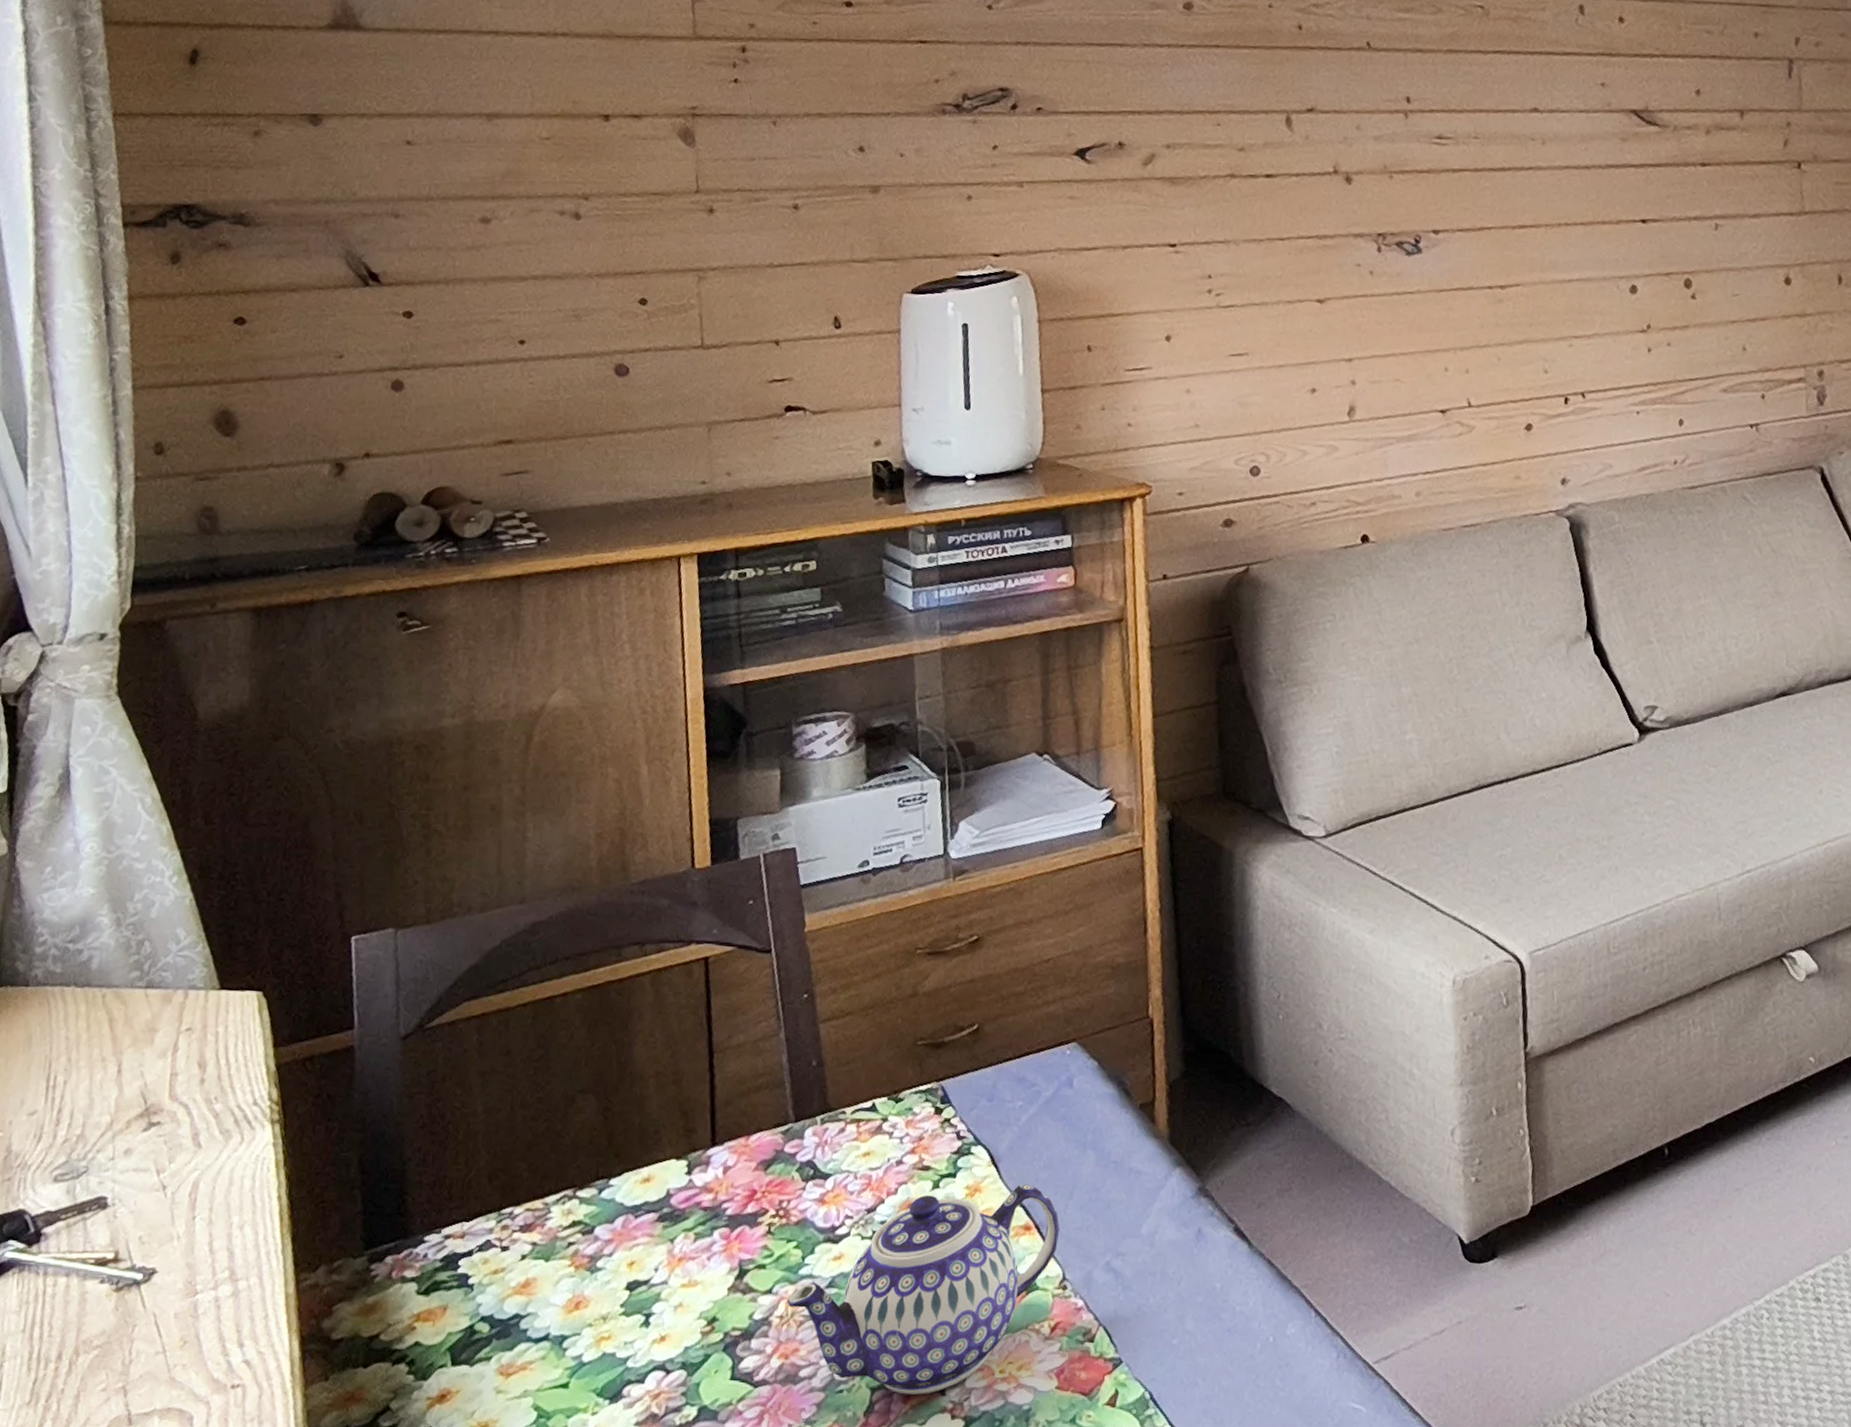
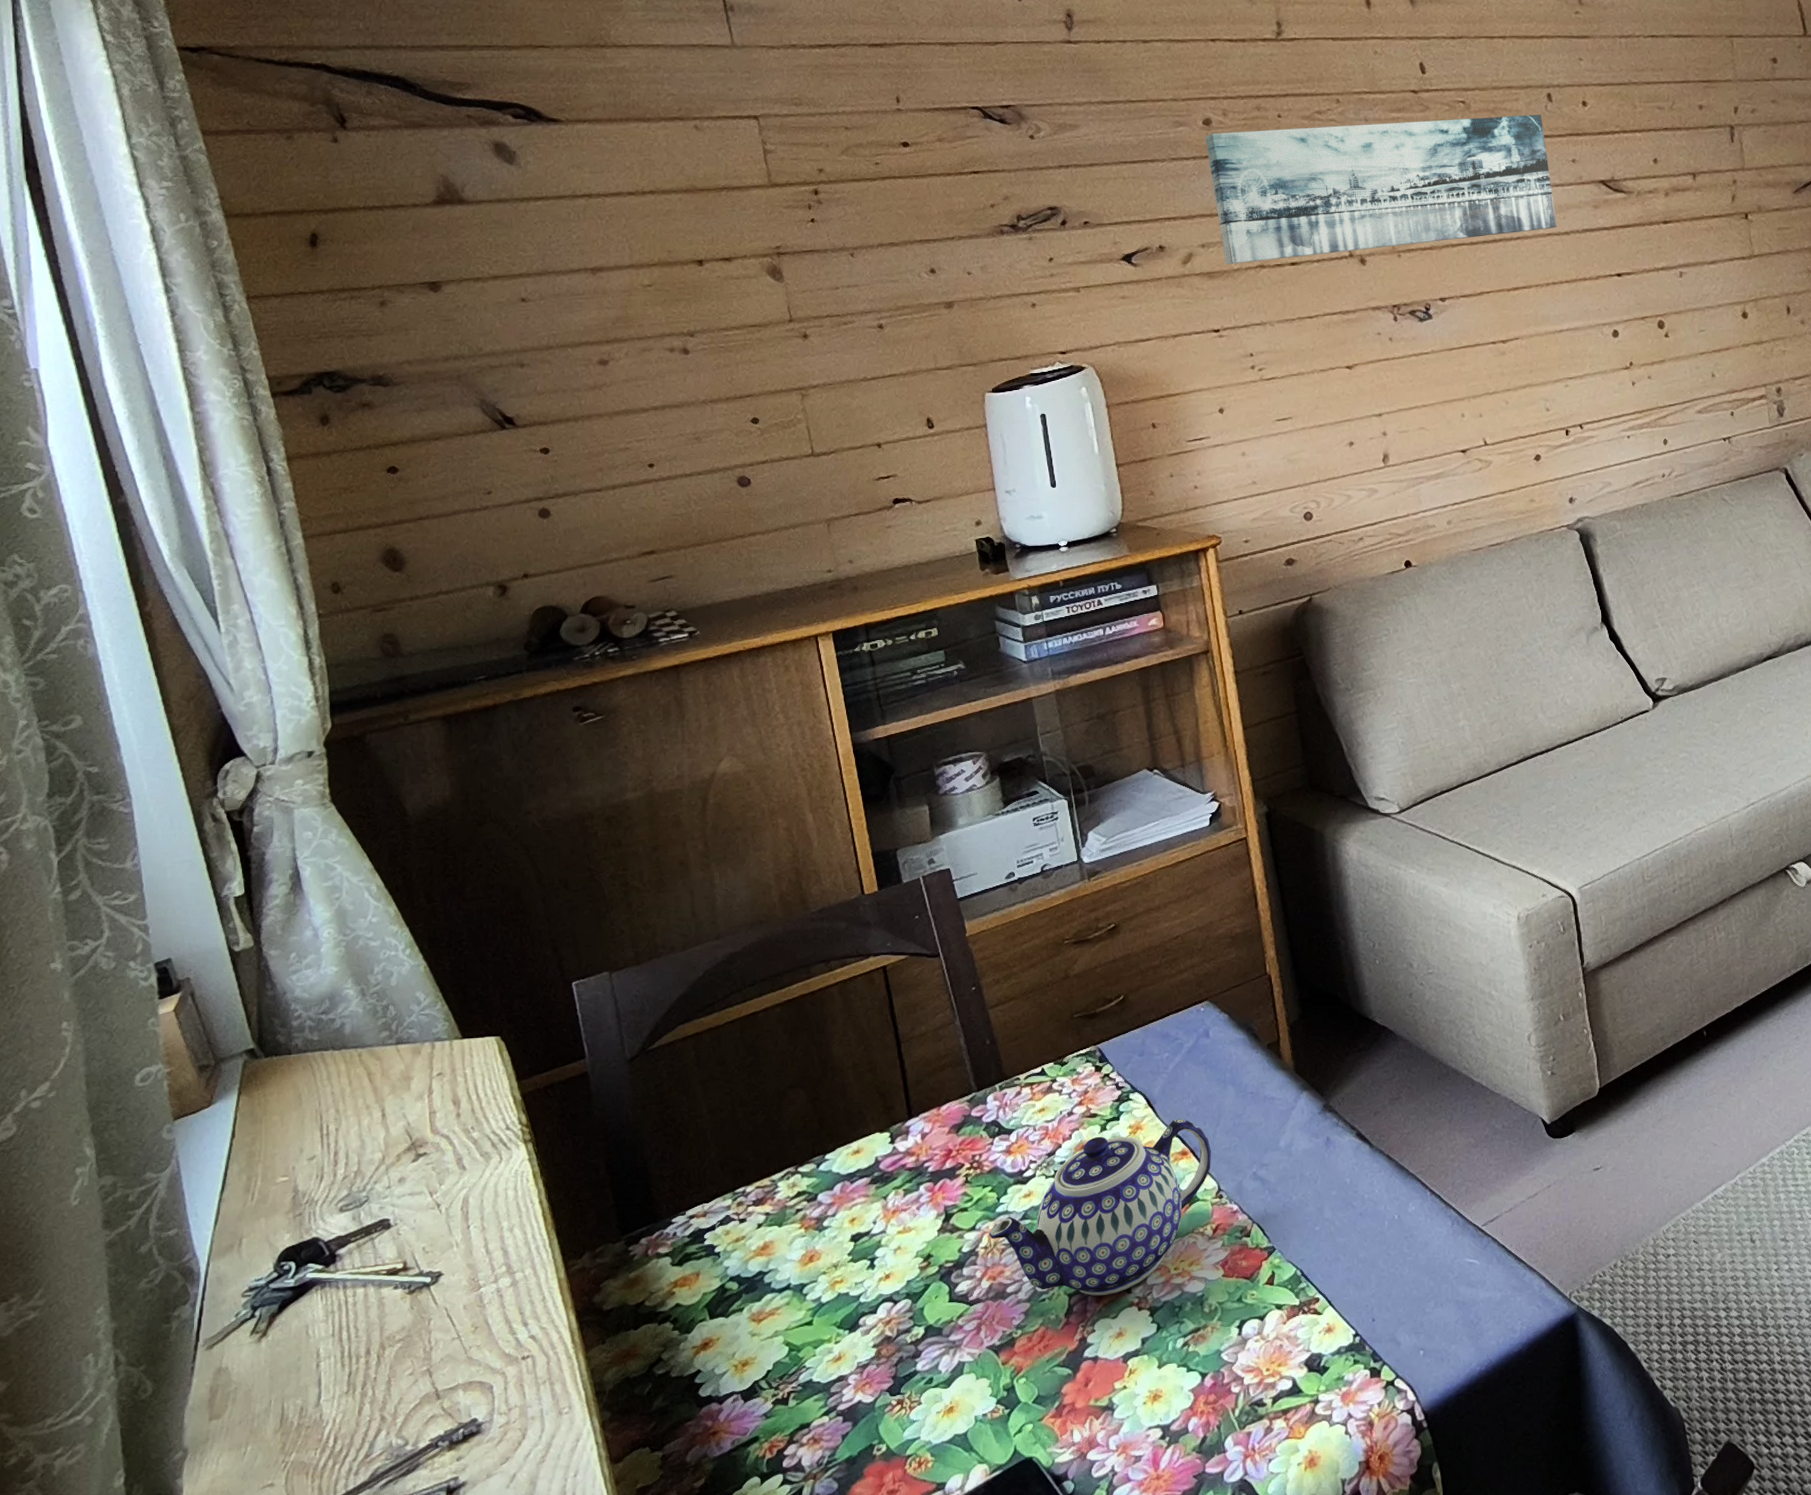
wall art: none [1184,19,1577,171] -> present [1205,114,1557,265]

